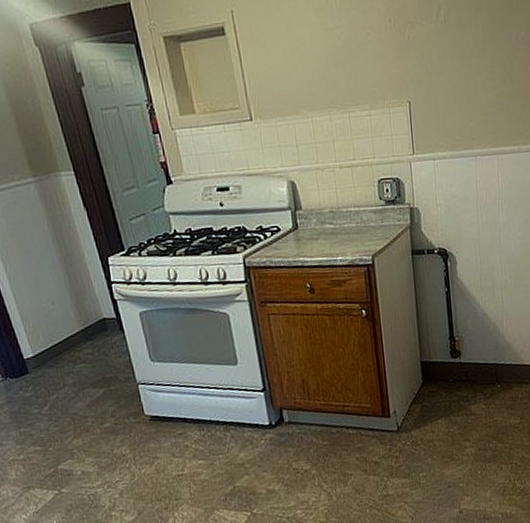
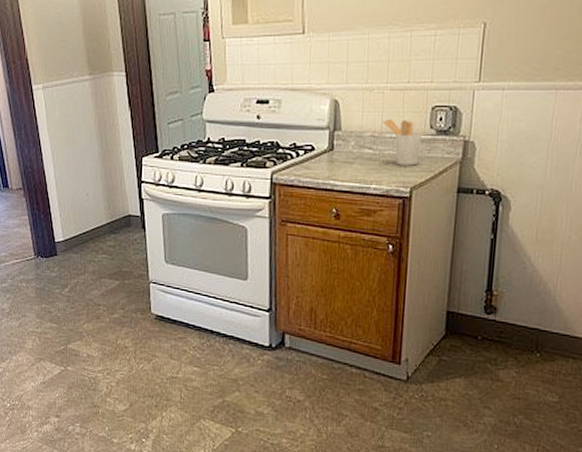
utensil holder: none [337,193,375,236] -> present [382,119,422,166]

